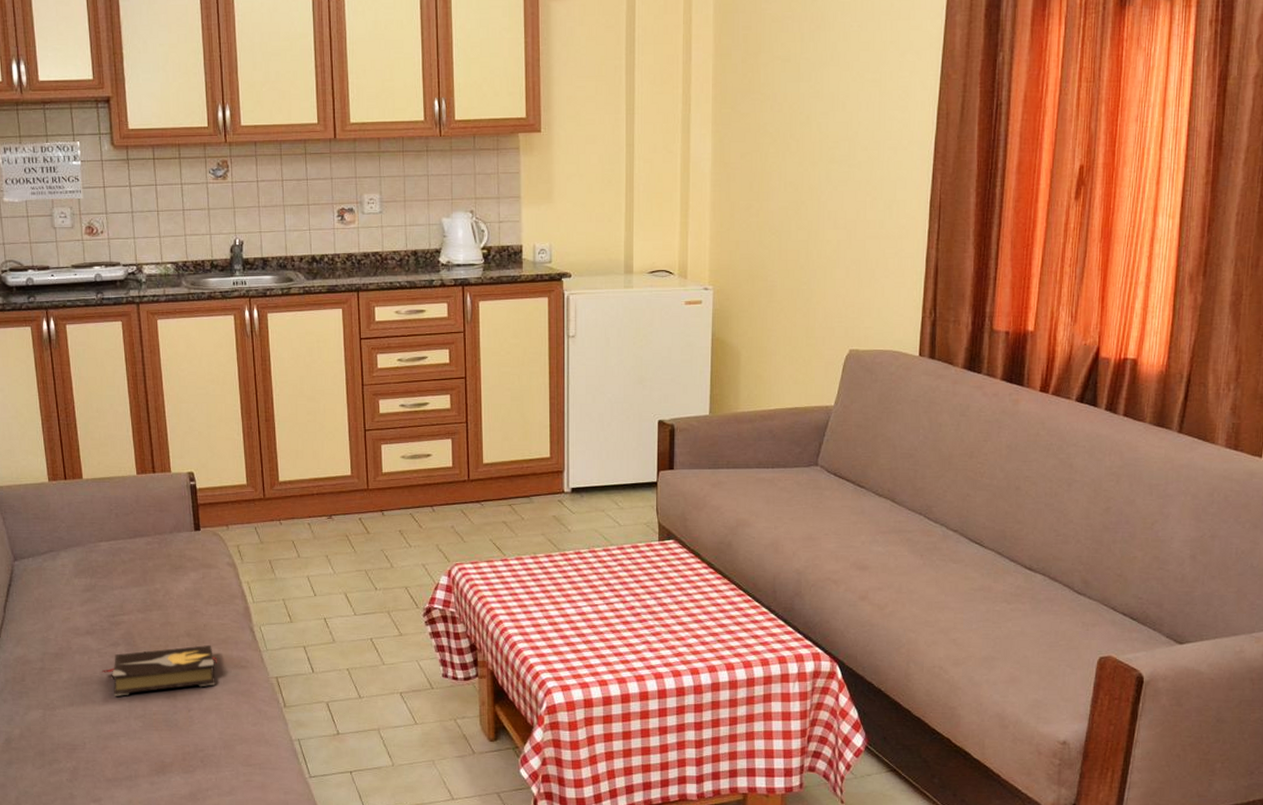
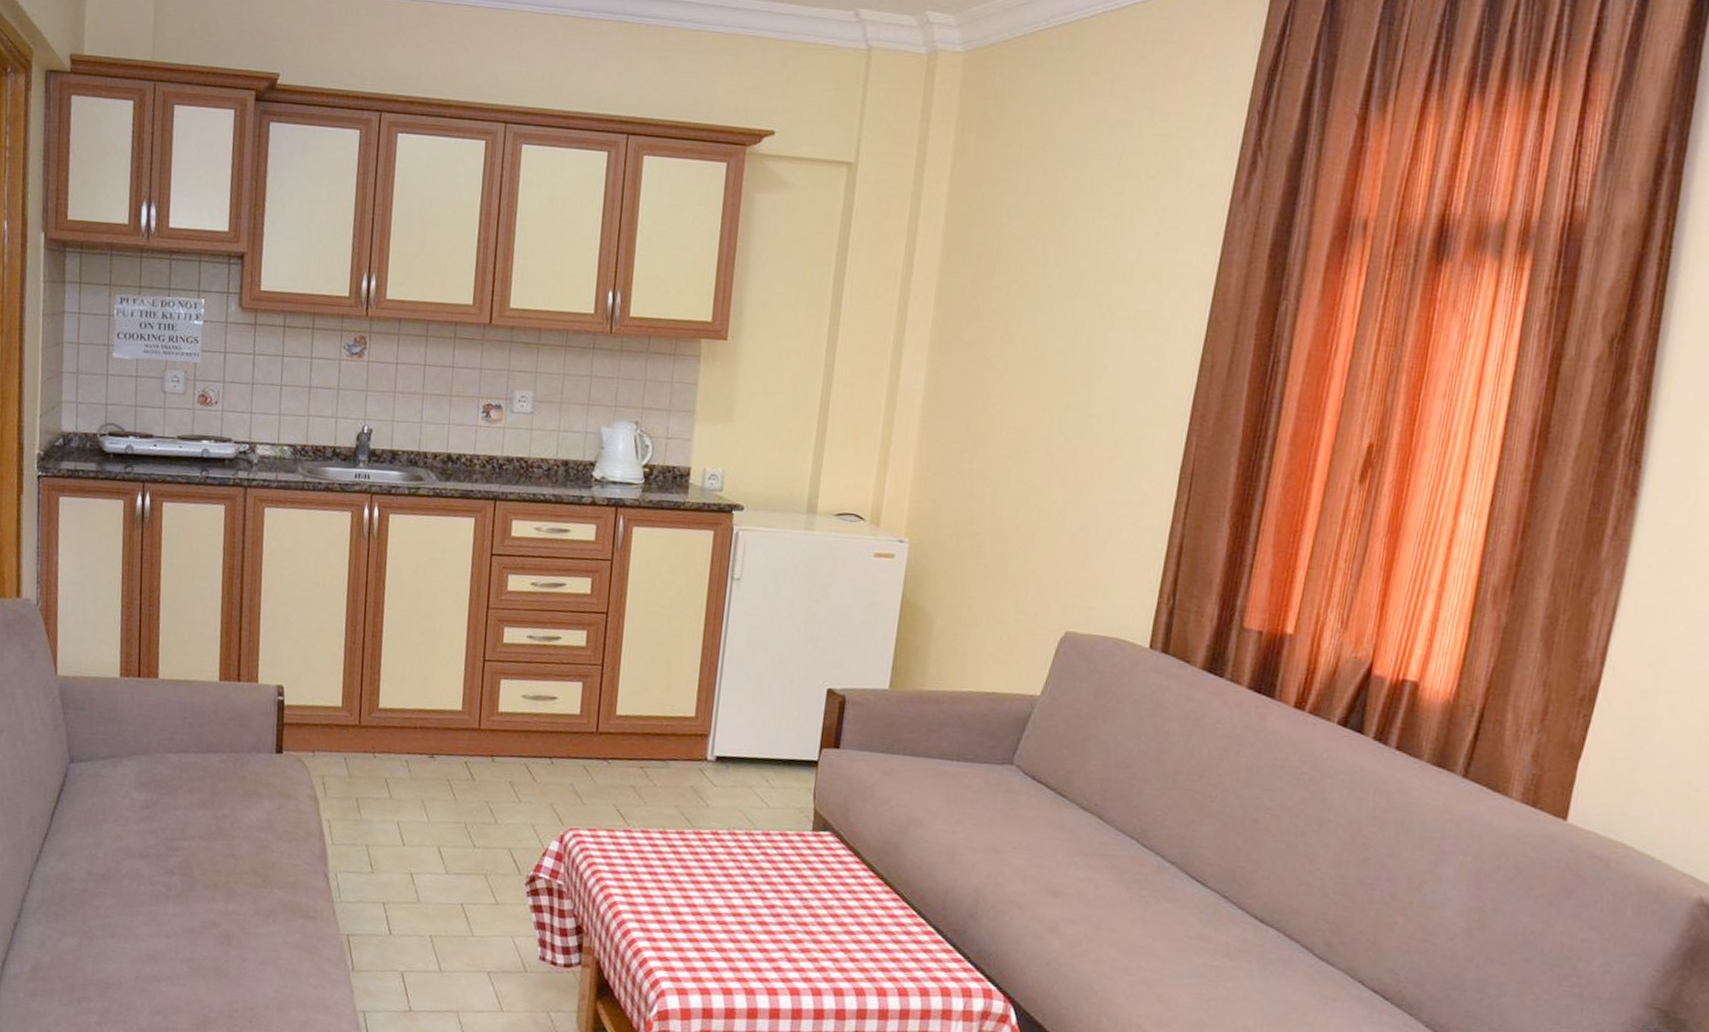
hardback book: present [102,644,217,696] -> none [151,884,283,936]

